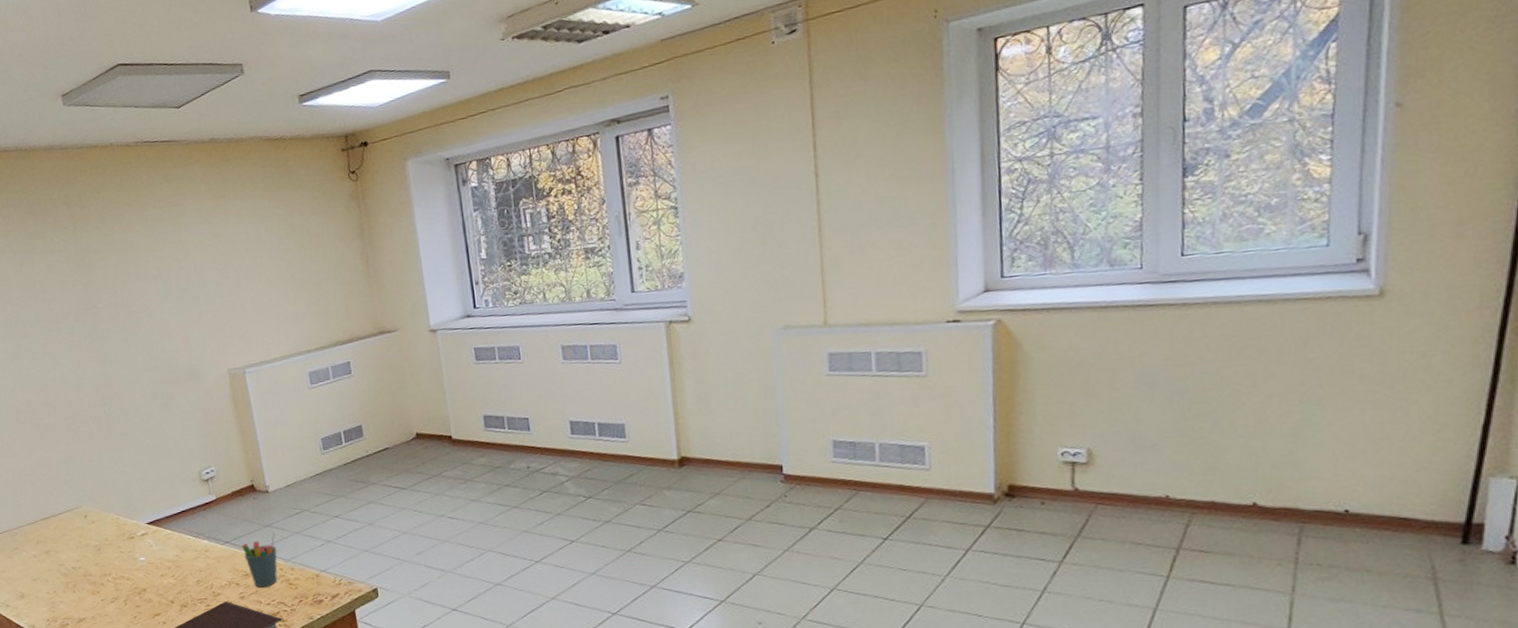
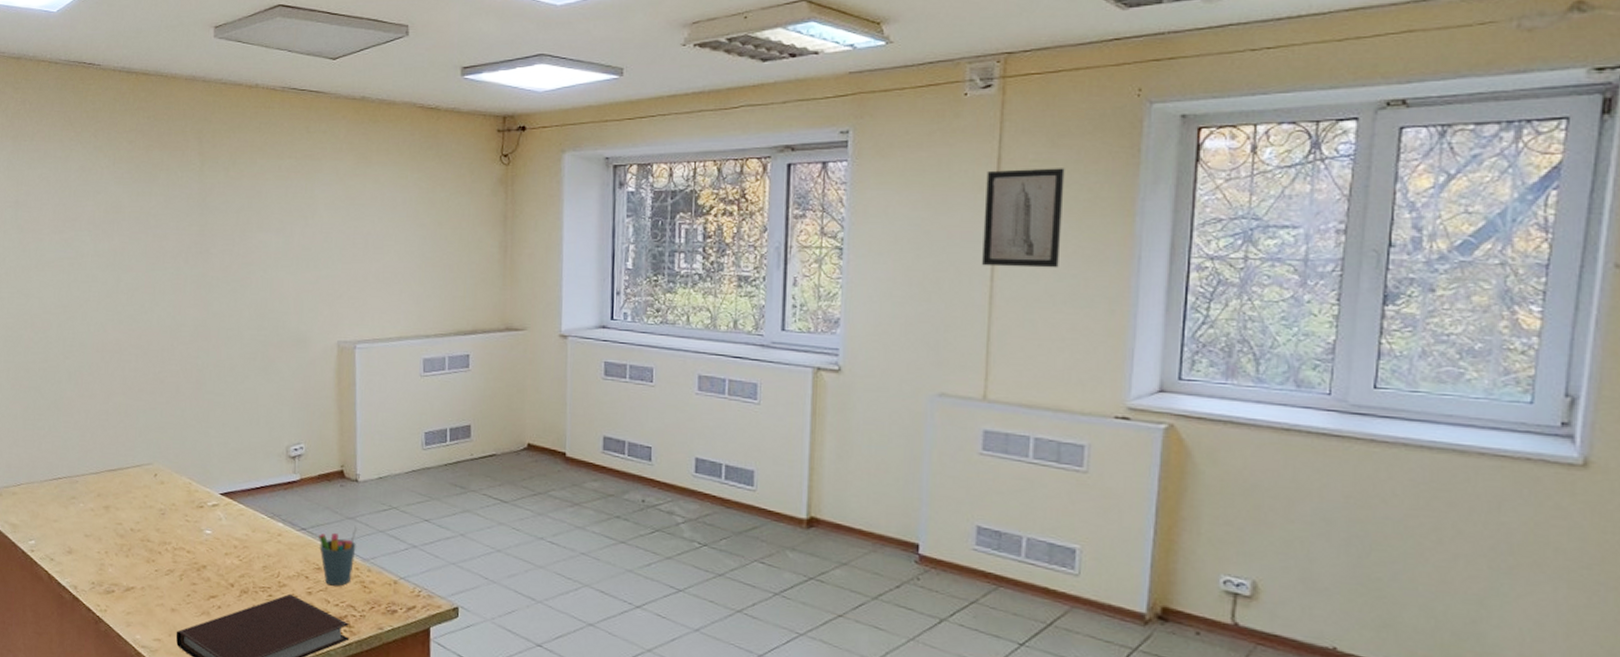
wall art: none [802,97,879,202] -> present [982,168,1065,268]

